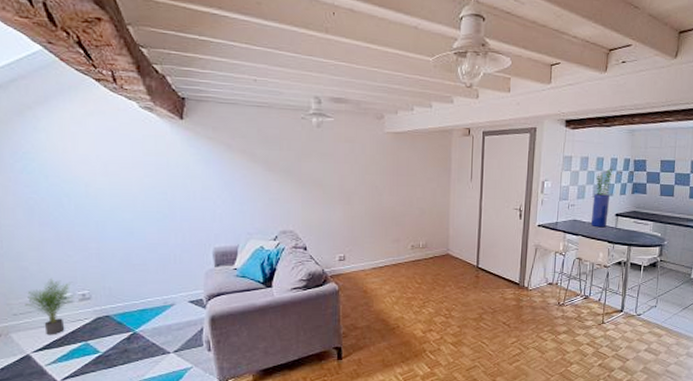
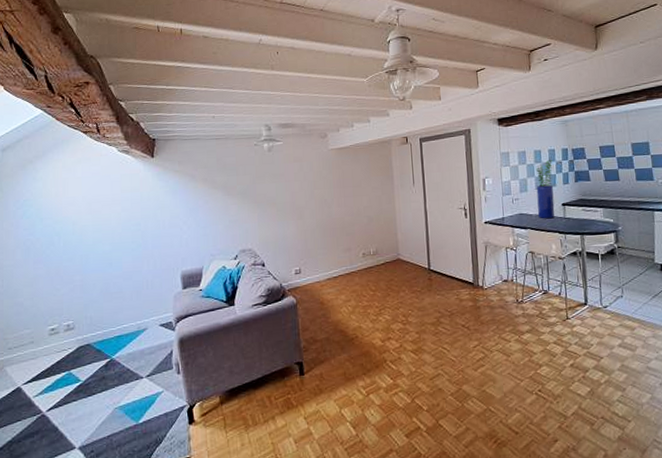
potted plant: present [25,279,74,335] -> none [19,312,60,367]

